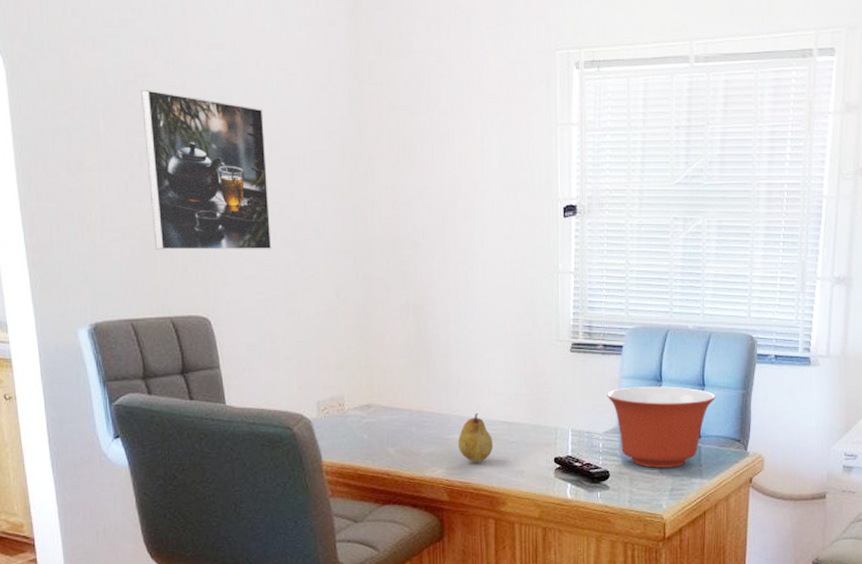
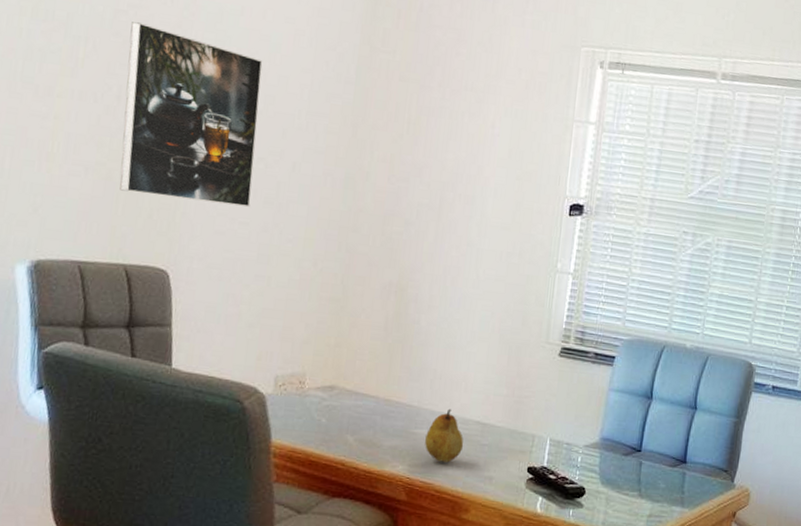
mixing bowl: present [606,386,716,468] -> none [591,400,707,492]

